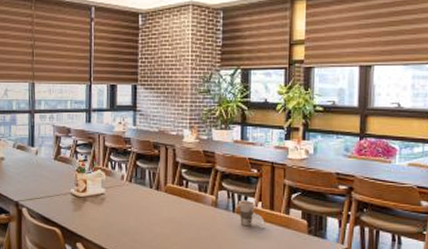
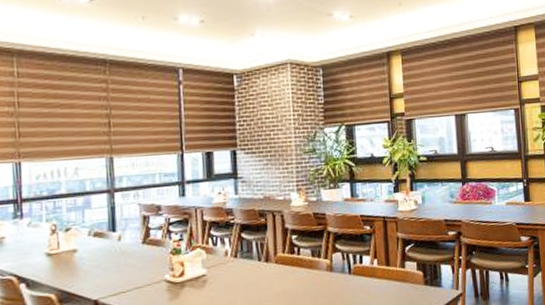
cup: present [238,200,265,228] -> none [353,259,383,287]

